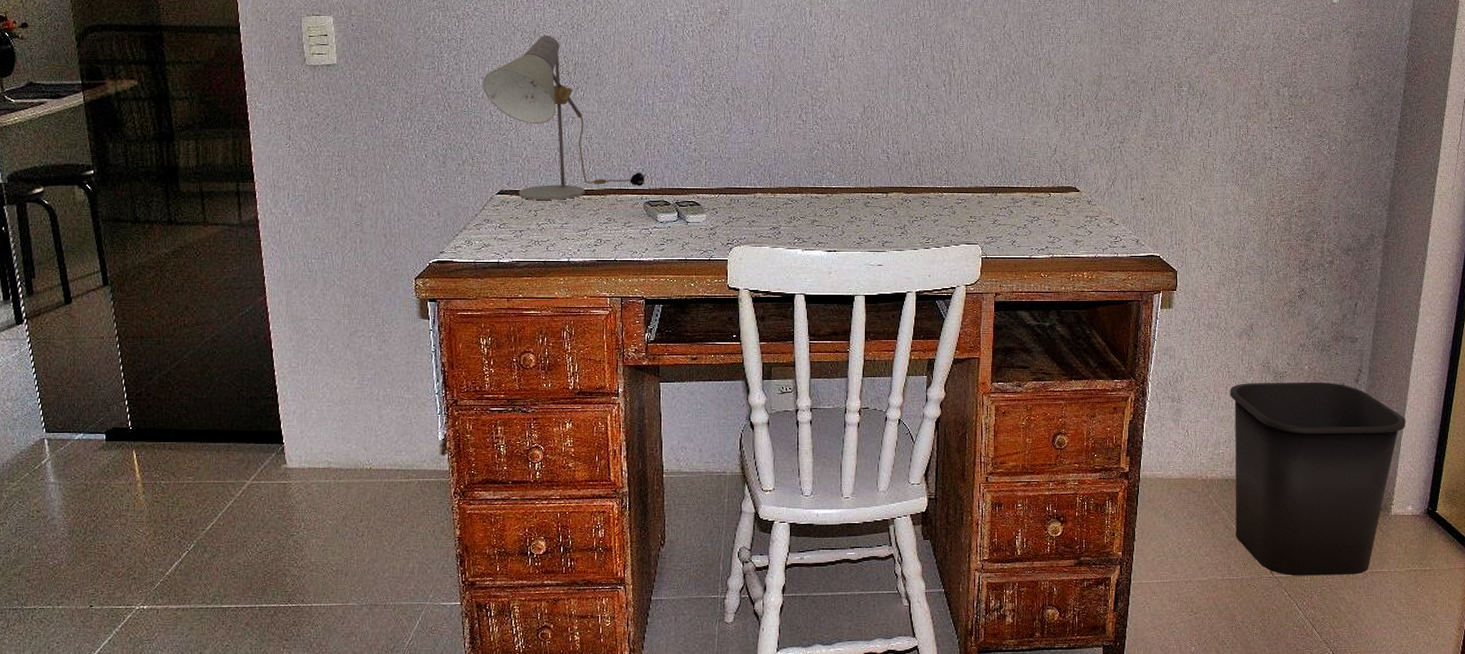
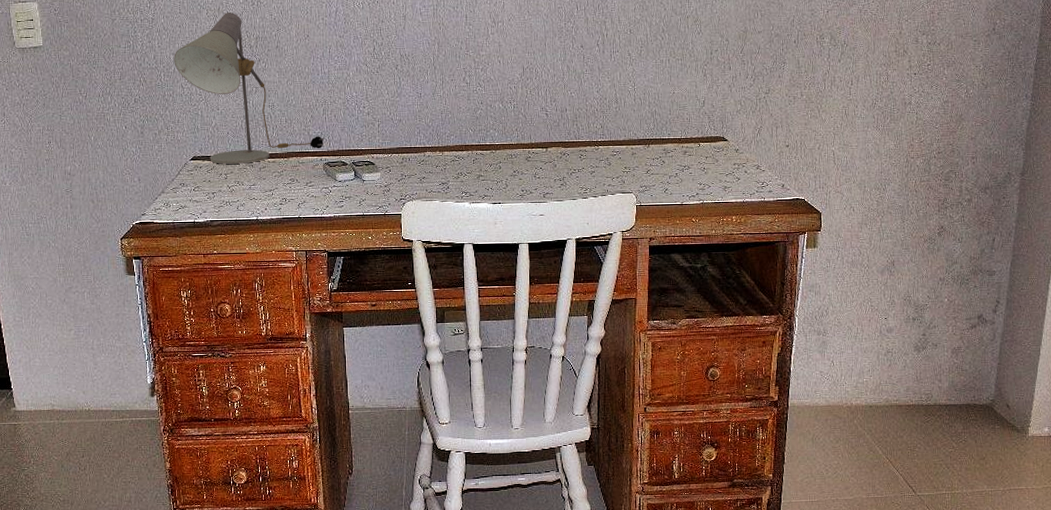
waste bin: present [1230,382,1406,576] -> none [873,313,1042,494]

